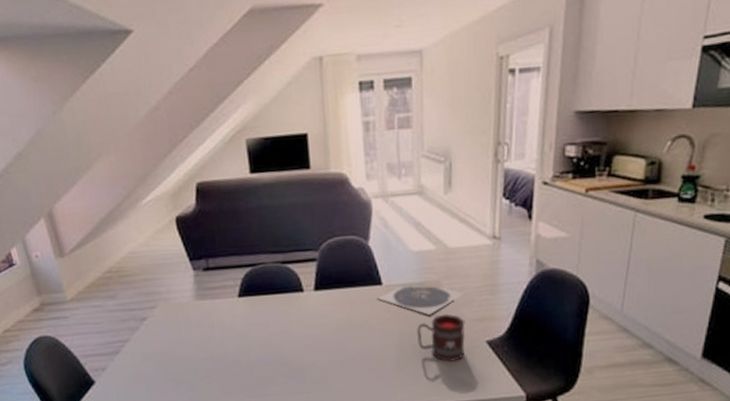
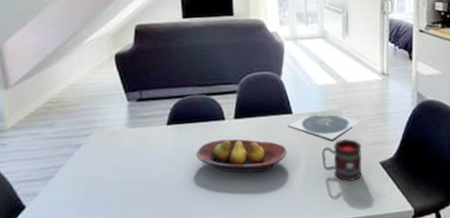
fruit bowl: none [272,313,376,351] -> present [196,139,287,173]

